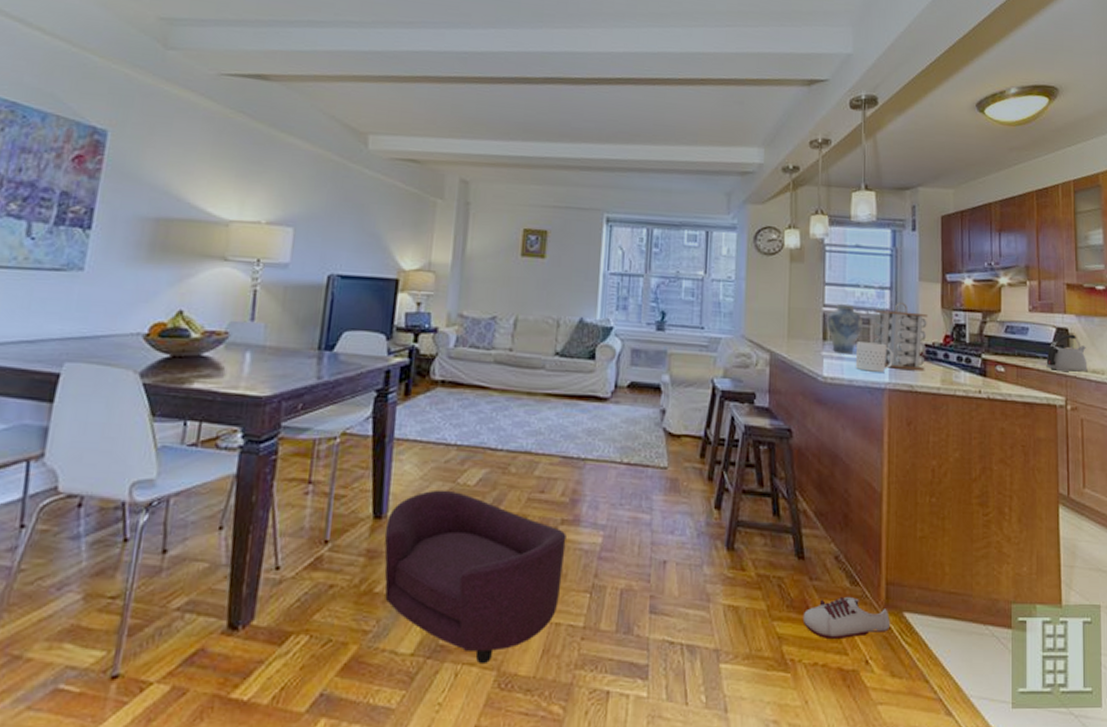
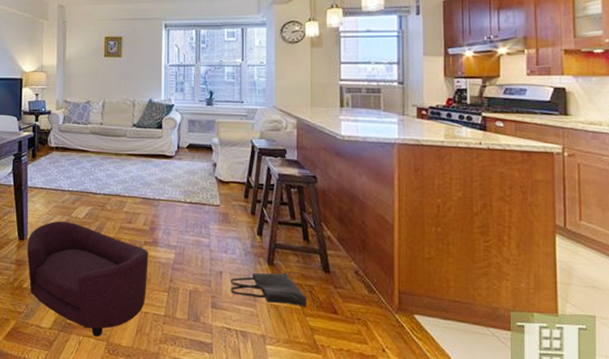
tote bag: none [676,560,776,608] -> present [230,272,308,307]
shoe: present [802,596,890,640] -> none [330,301,402,333]
vase: present [826,304,863,355] -> none [342,78,374,118]
mug: present [855,342,893,372] -> none [368,107,401,130]
spice rack: present [873,301,929,371] -> none [384,73,432,129]
kettle: present [1046,334,1088,373] -> none [544,92,585,125]

